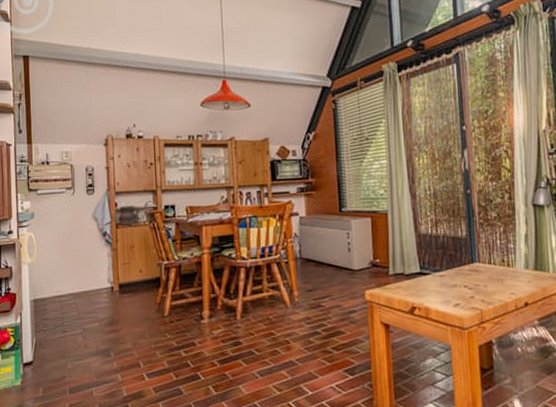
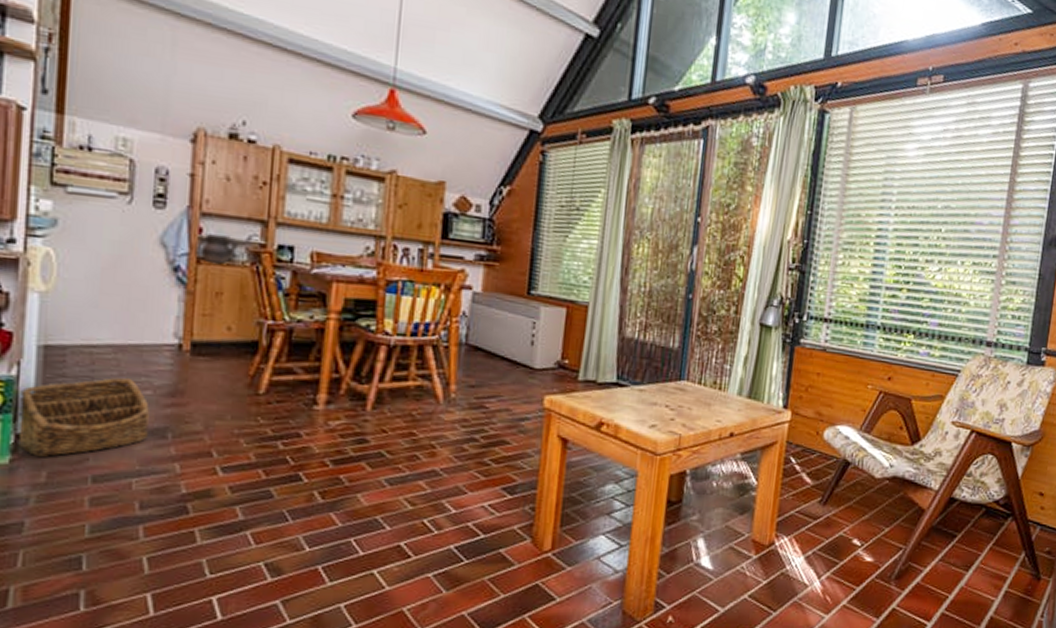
basket: none [23,315,99,379] -> present [18,377,149,458]

